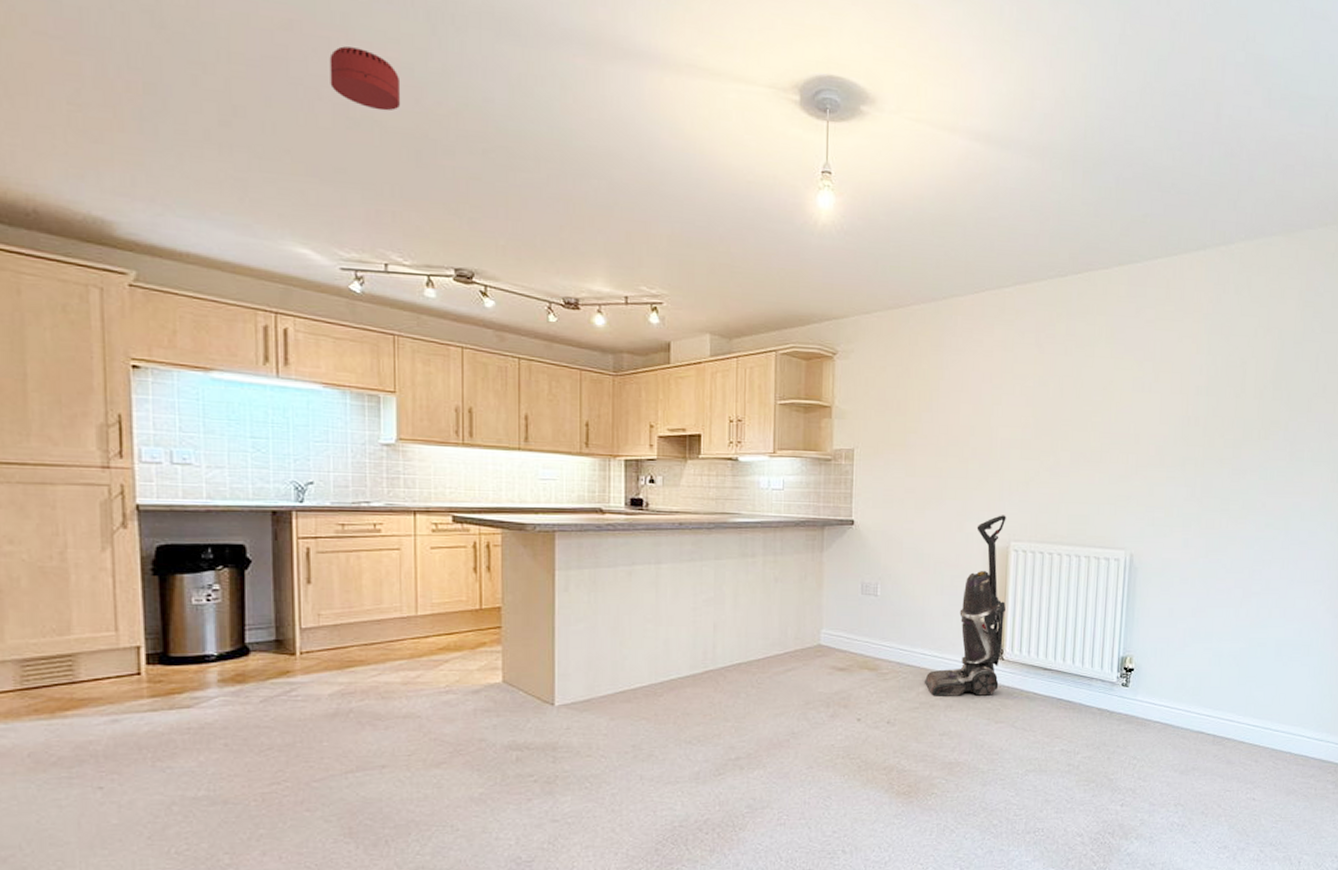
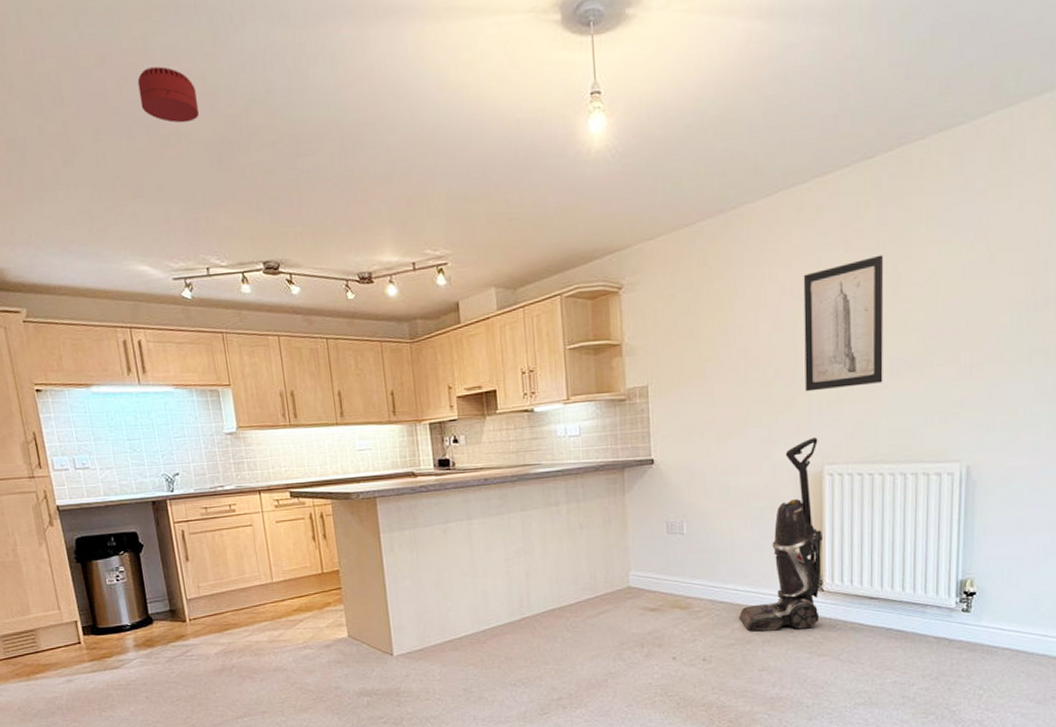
wall art: none [998,360,1069,473] -> present [803,255,883,392]

